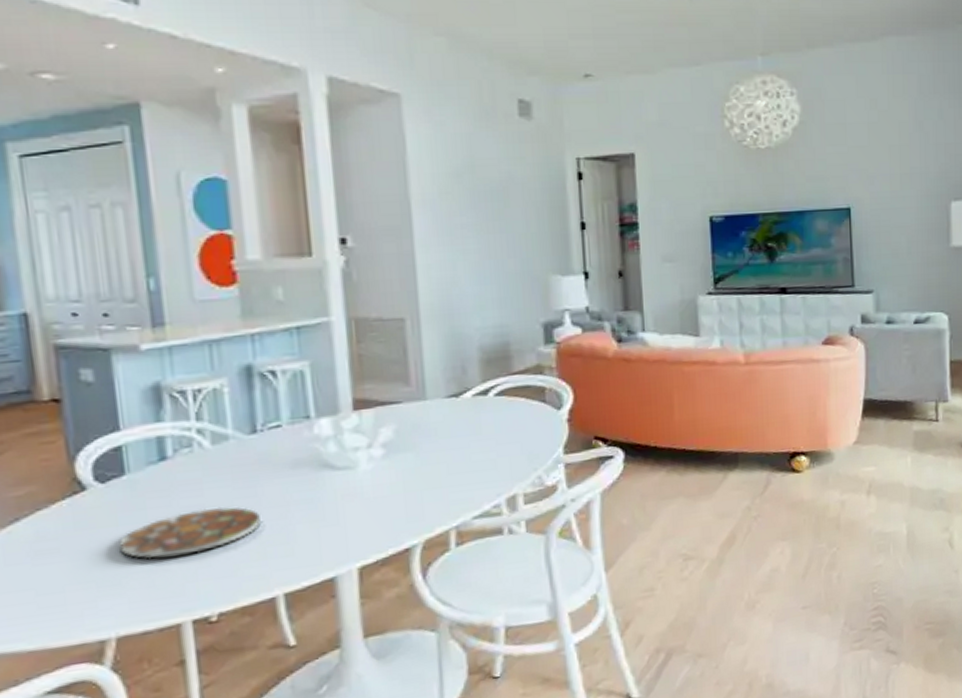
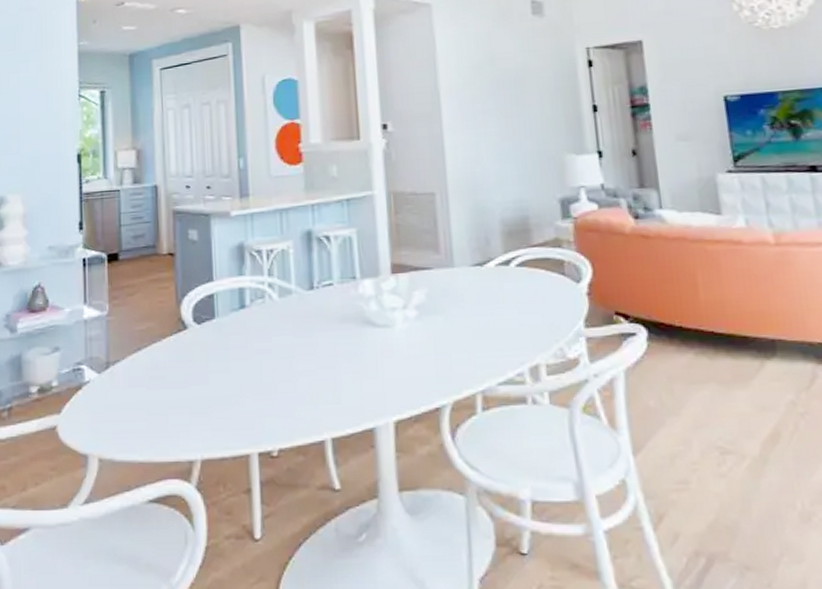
plate: present [119,507,261,559] -> none [208,352,314,393]

